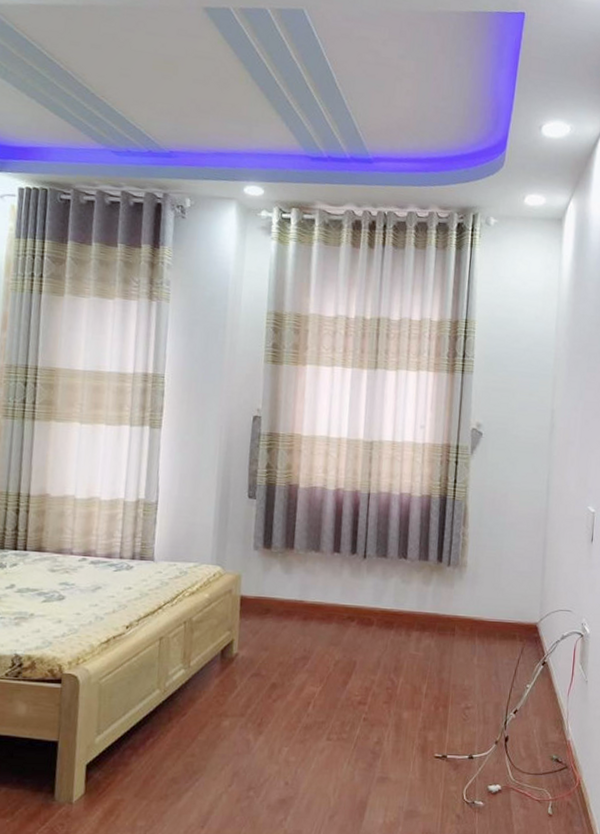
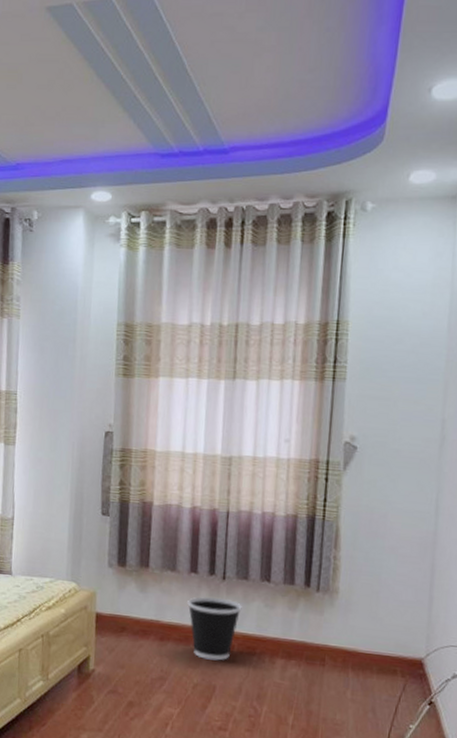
wastebasket: none [330,575,381,637] -> present [187,597,242,661]

